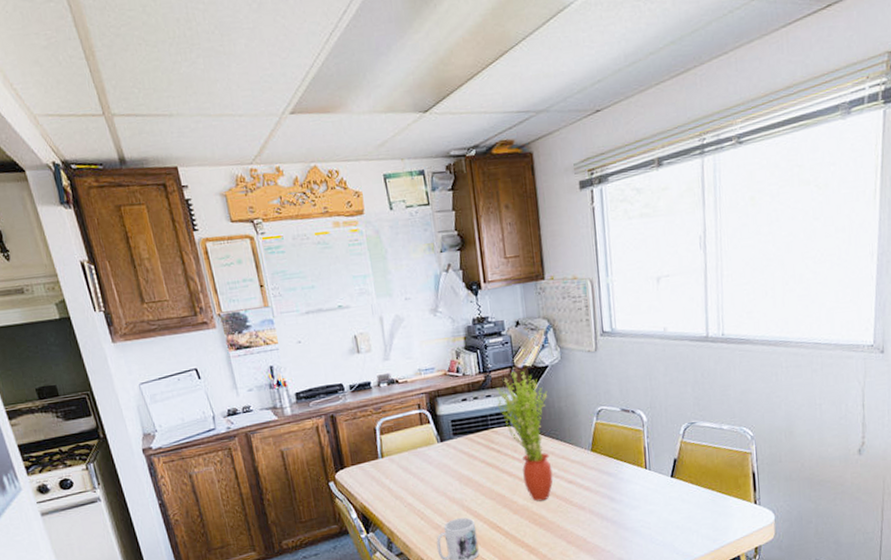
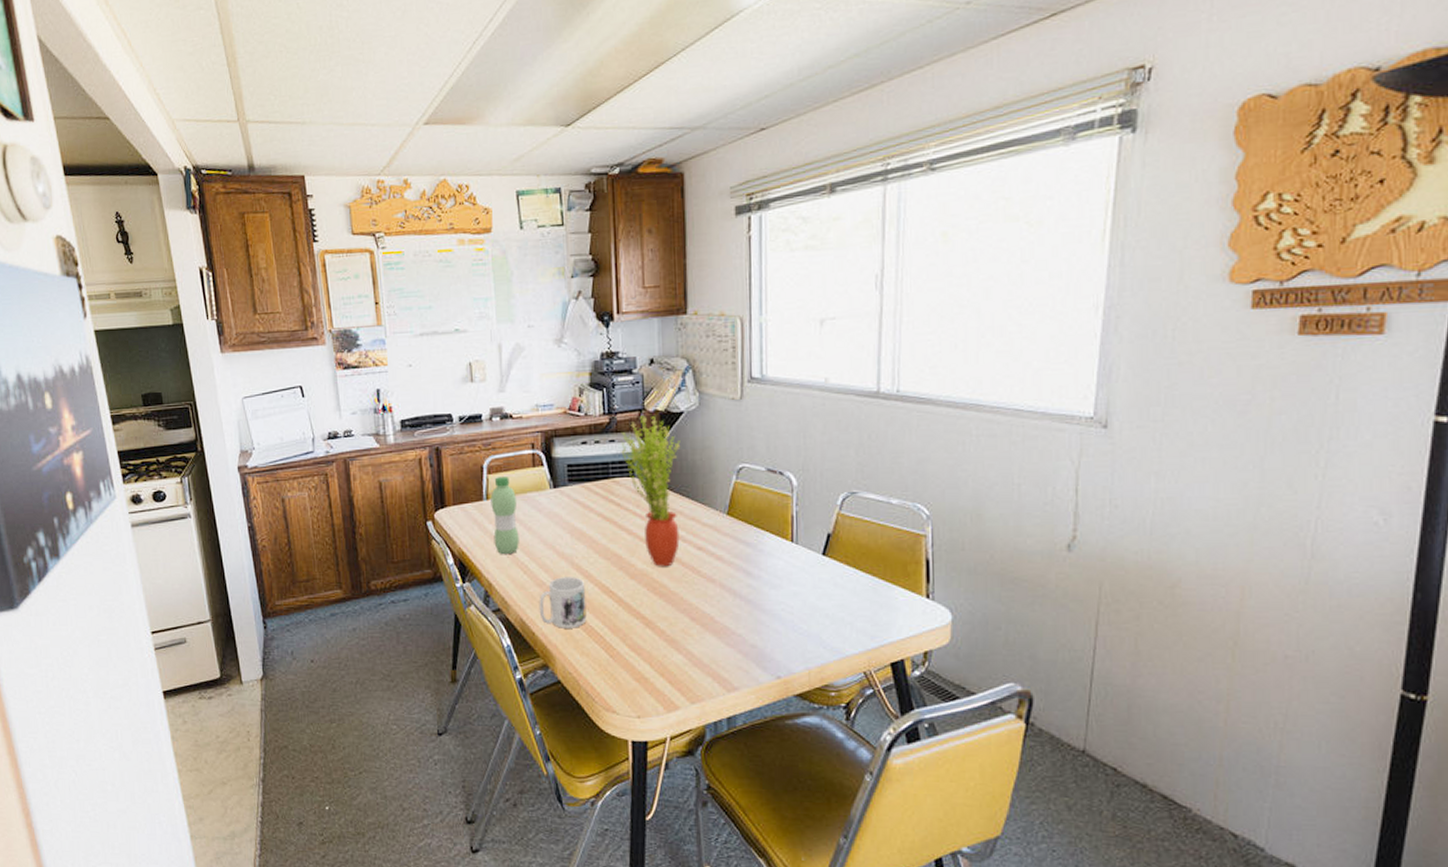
water bottle: none [385,436,415,505] -> present [490,477,519,555]

